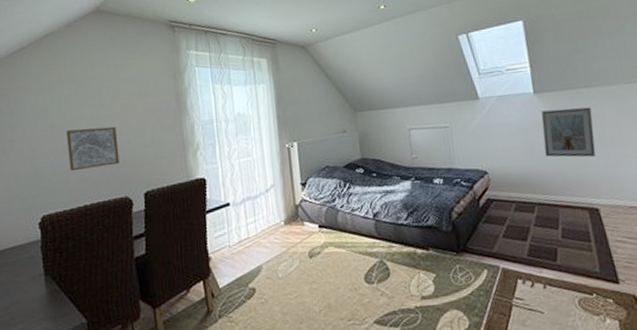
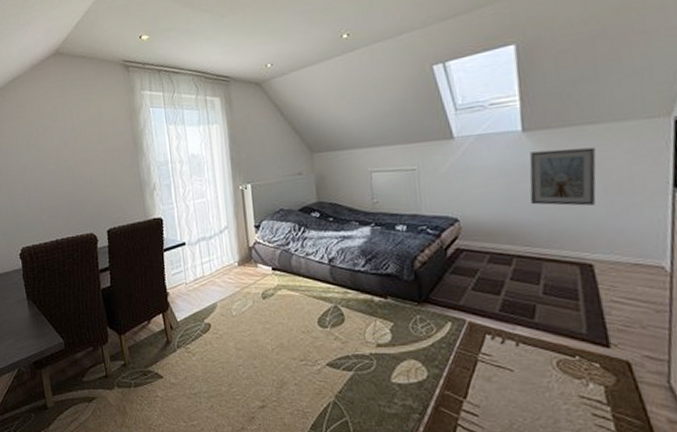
wall art: present [66,126,119,172] -> none [37,166,84,209]

